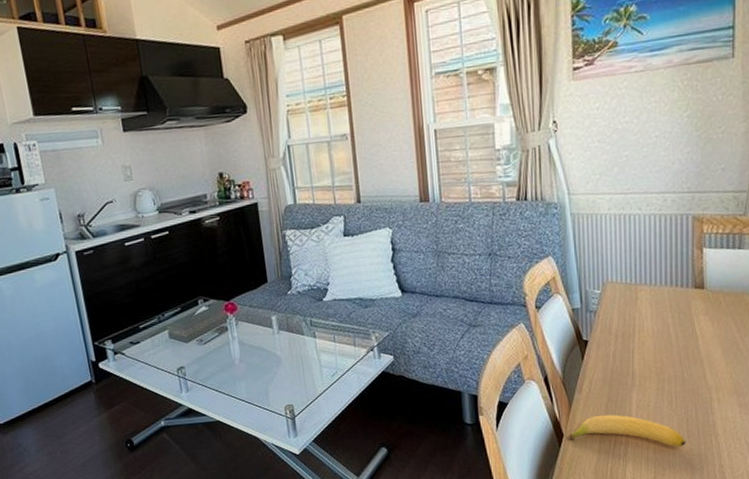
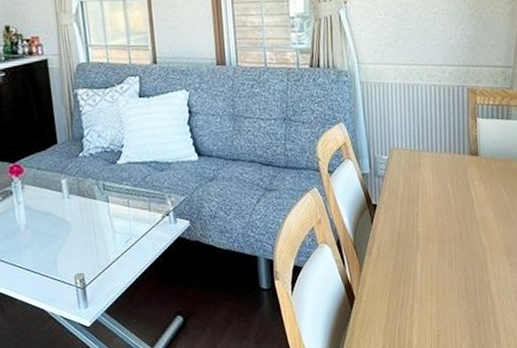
banana: present [567,414,686,448] -> none [359,276,465,306]

